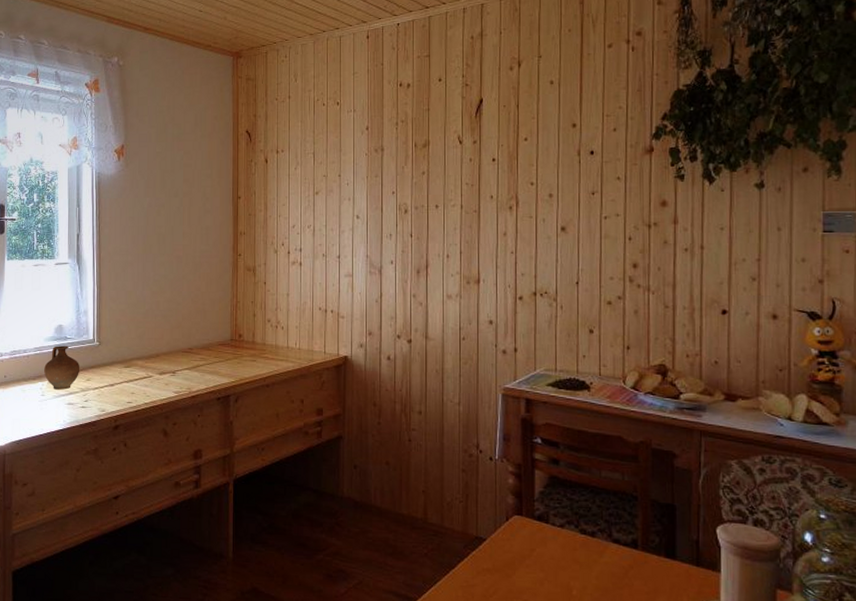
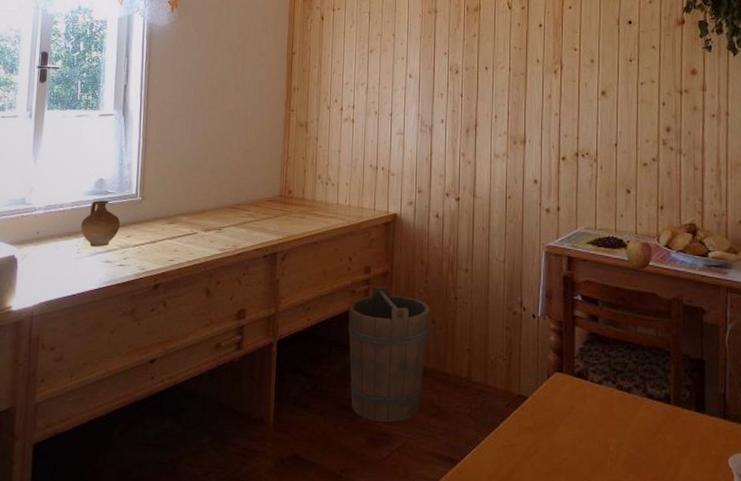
wooden bucket: none [301,428,383,561] -> present [348,286,430,423]
apple: none [589,381,619,412] -> present [626,239,653,269]

